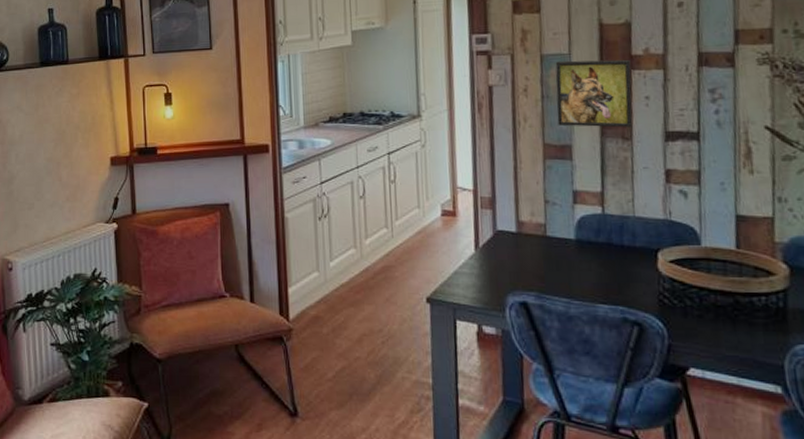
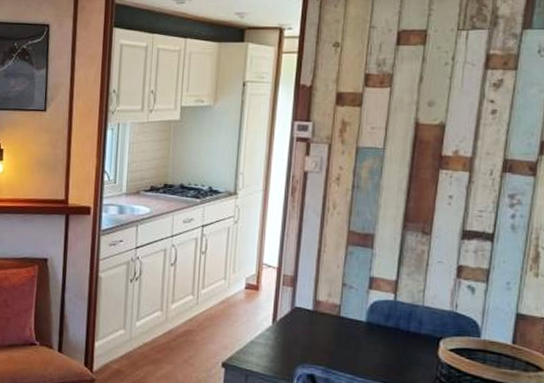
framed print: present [555,59,633,128] -> none [364,154,440,223]

